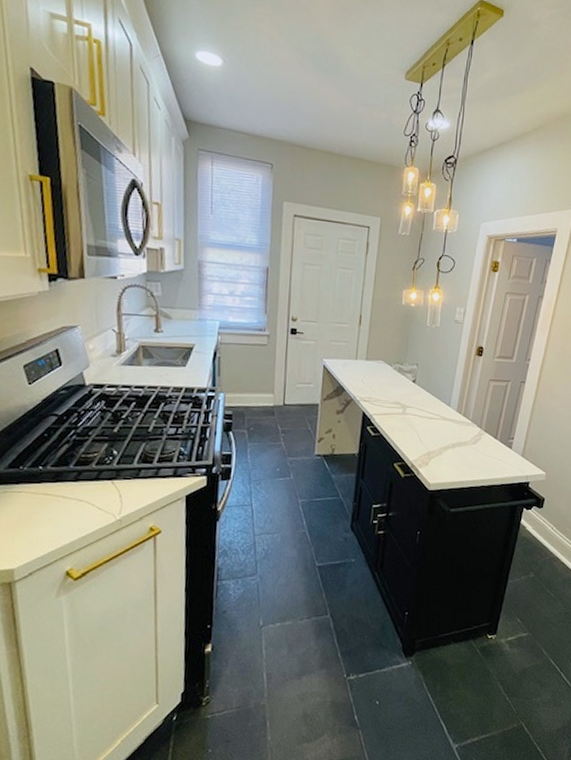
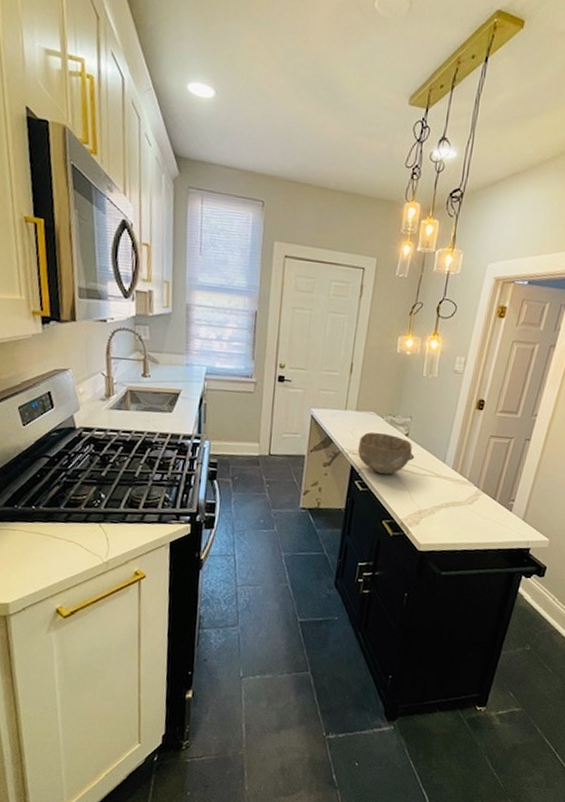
bowl: none [368,379,422,420] -> present [357,432,415,475]

